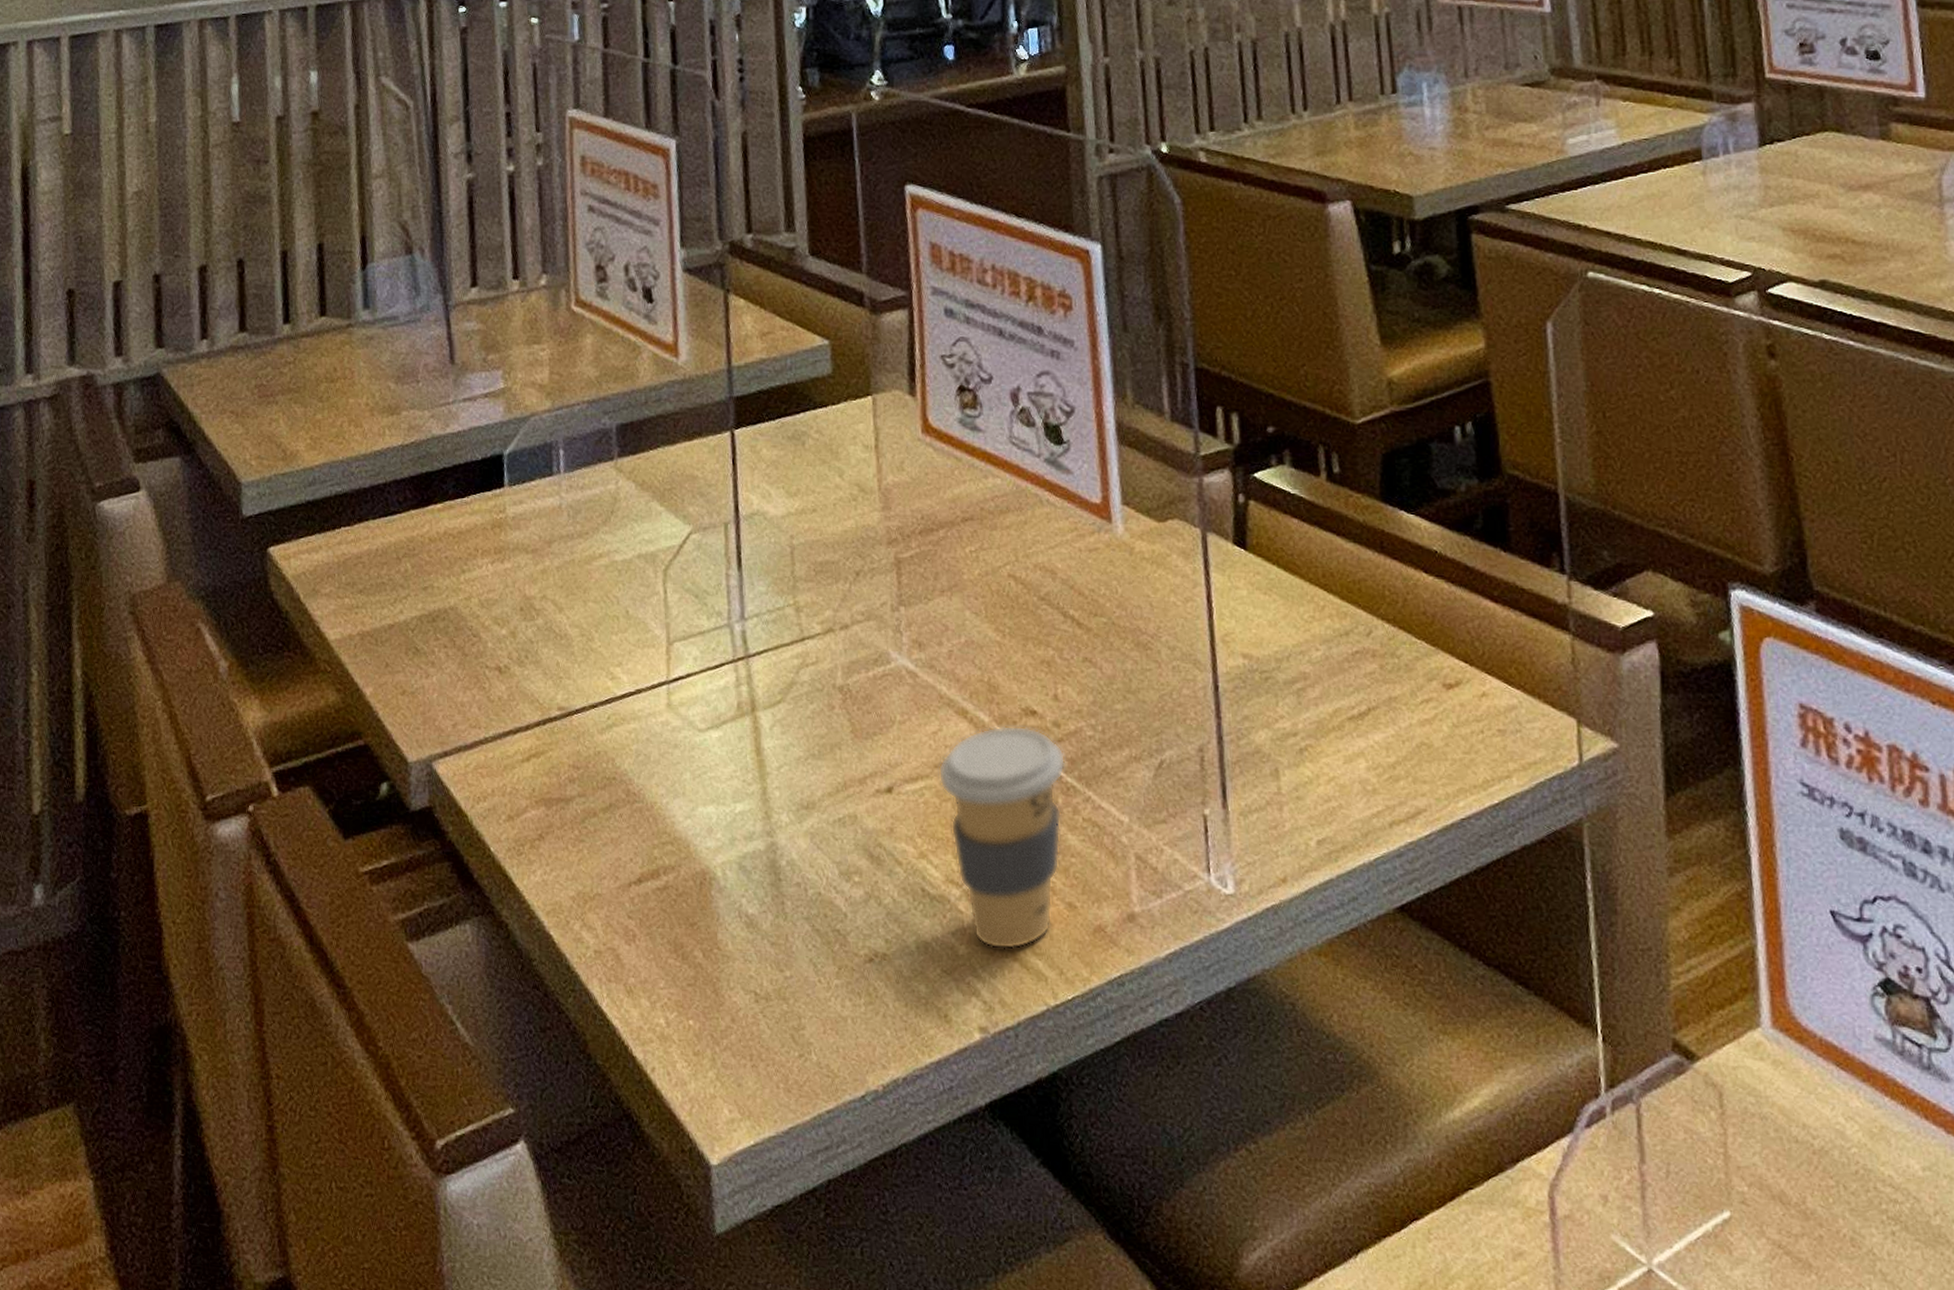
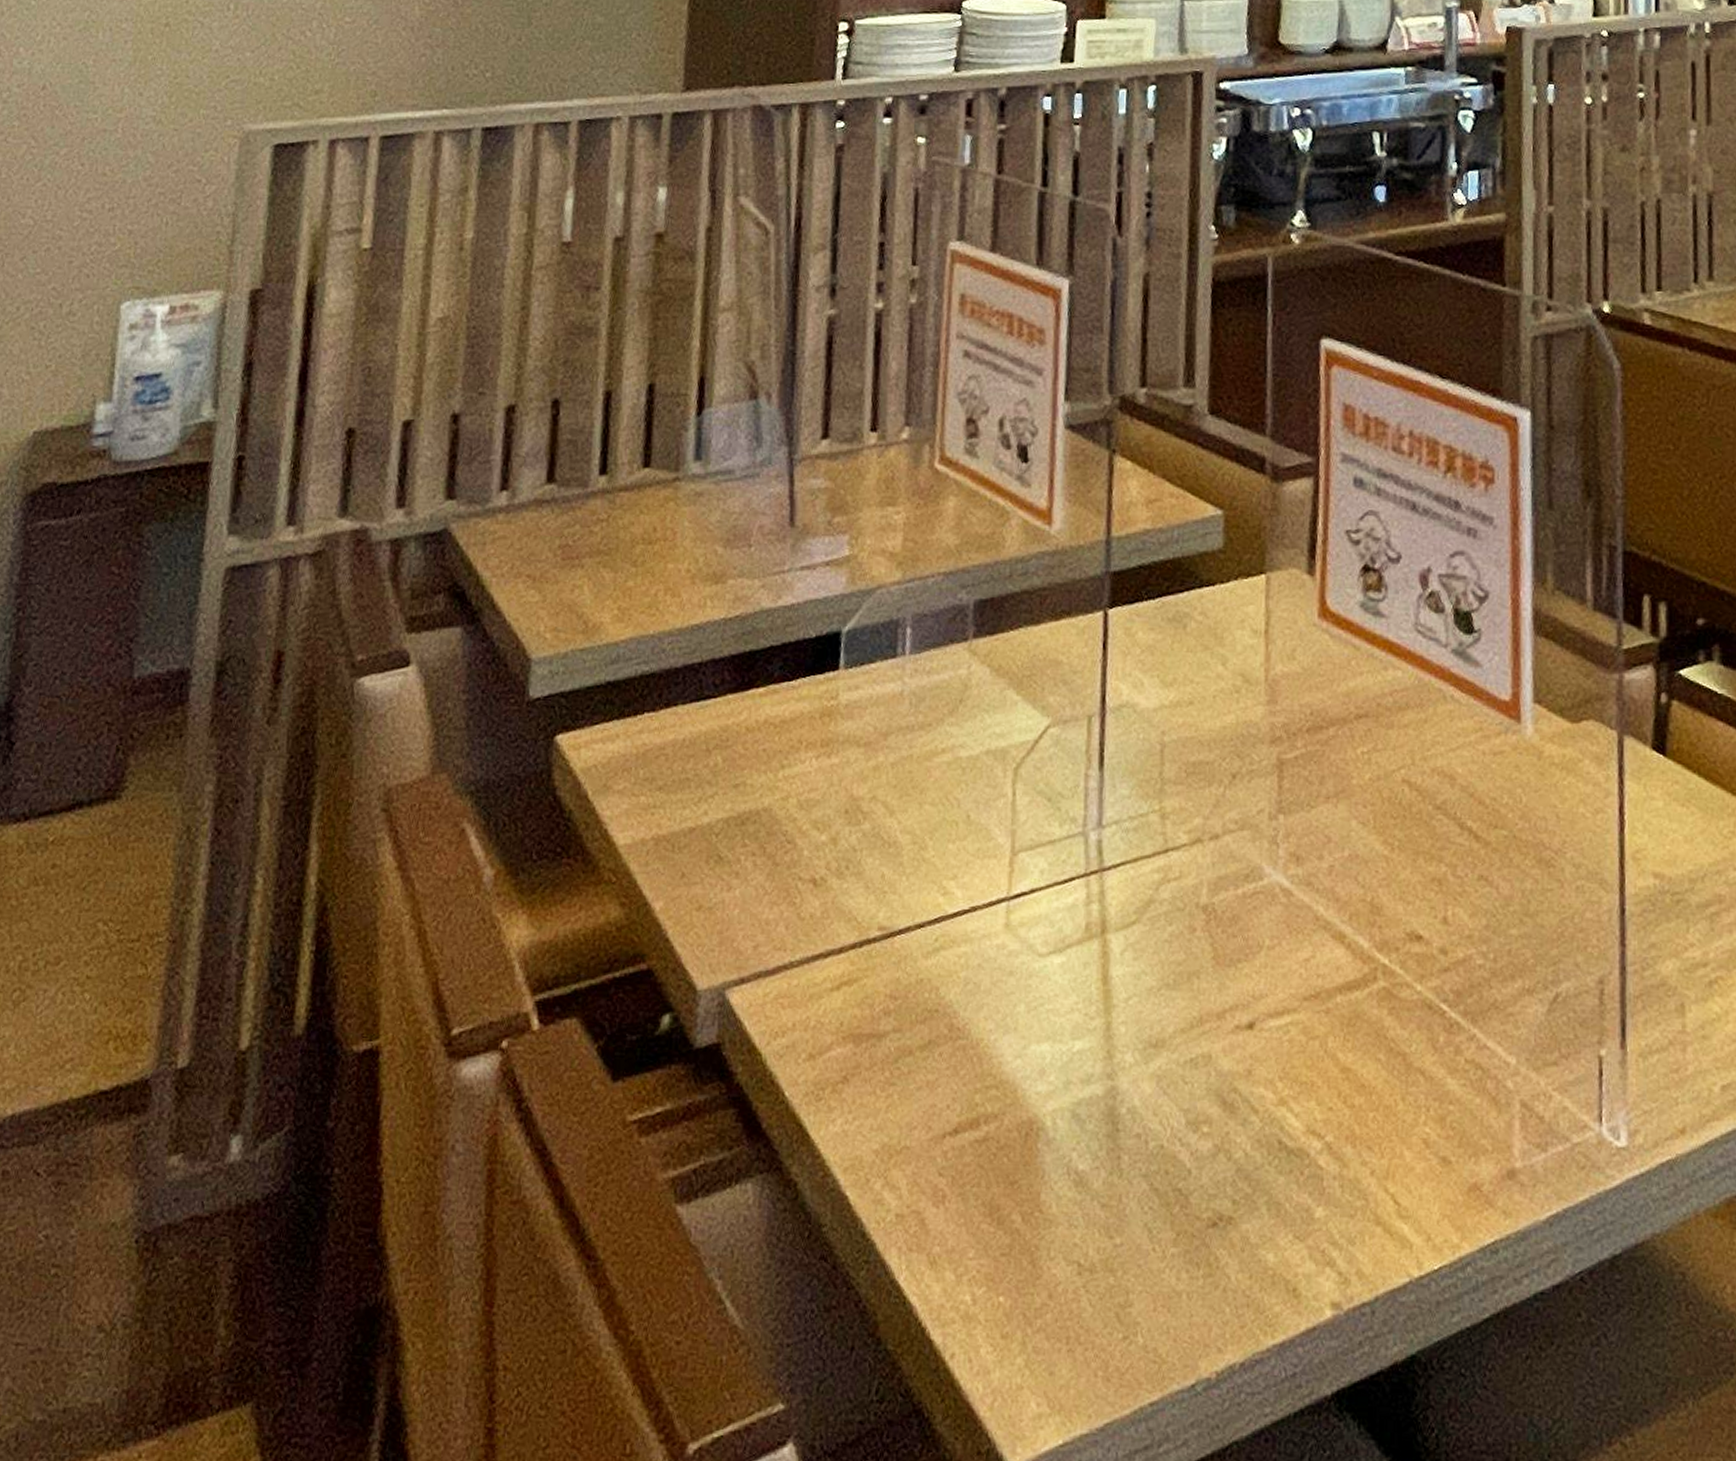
coffee cup: present [938,725,1066,950] -> none [1307,952,1451,1212]

